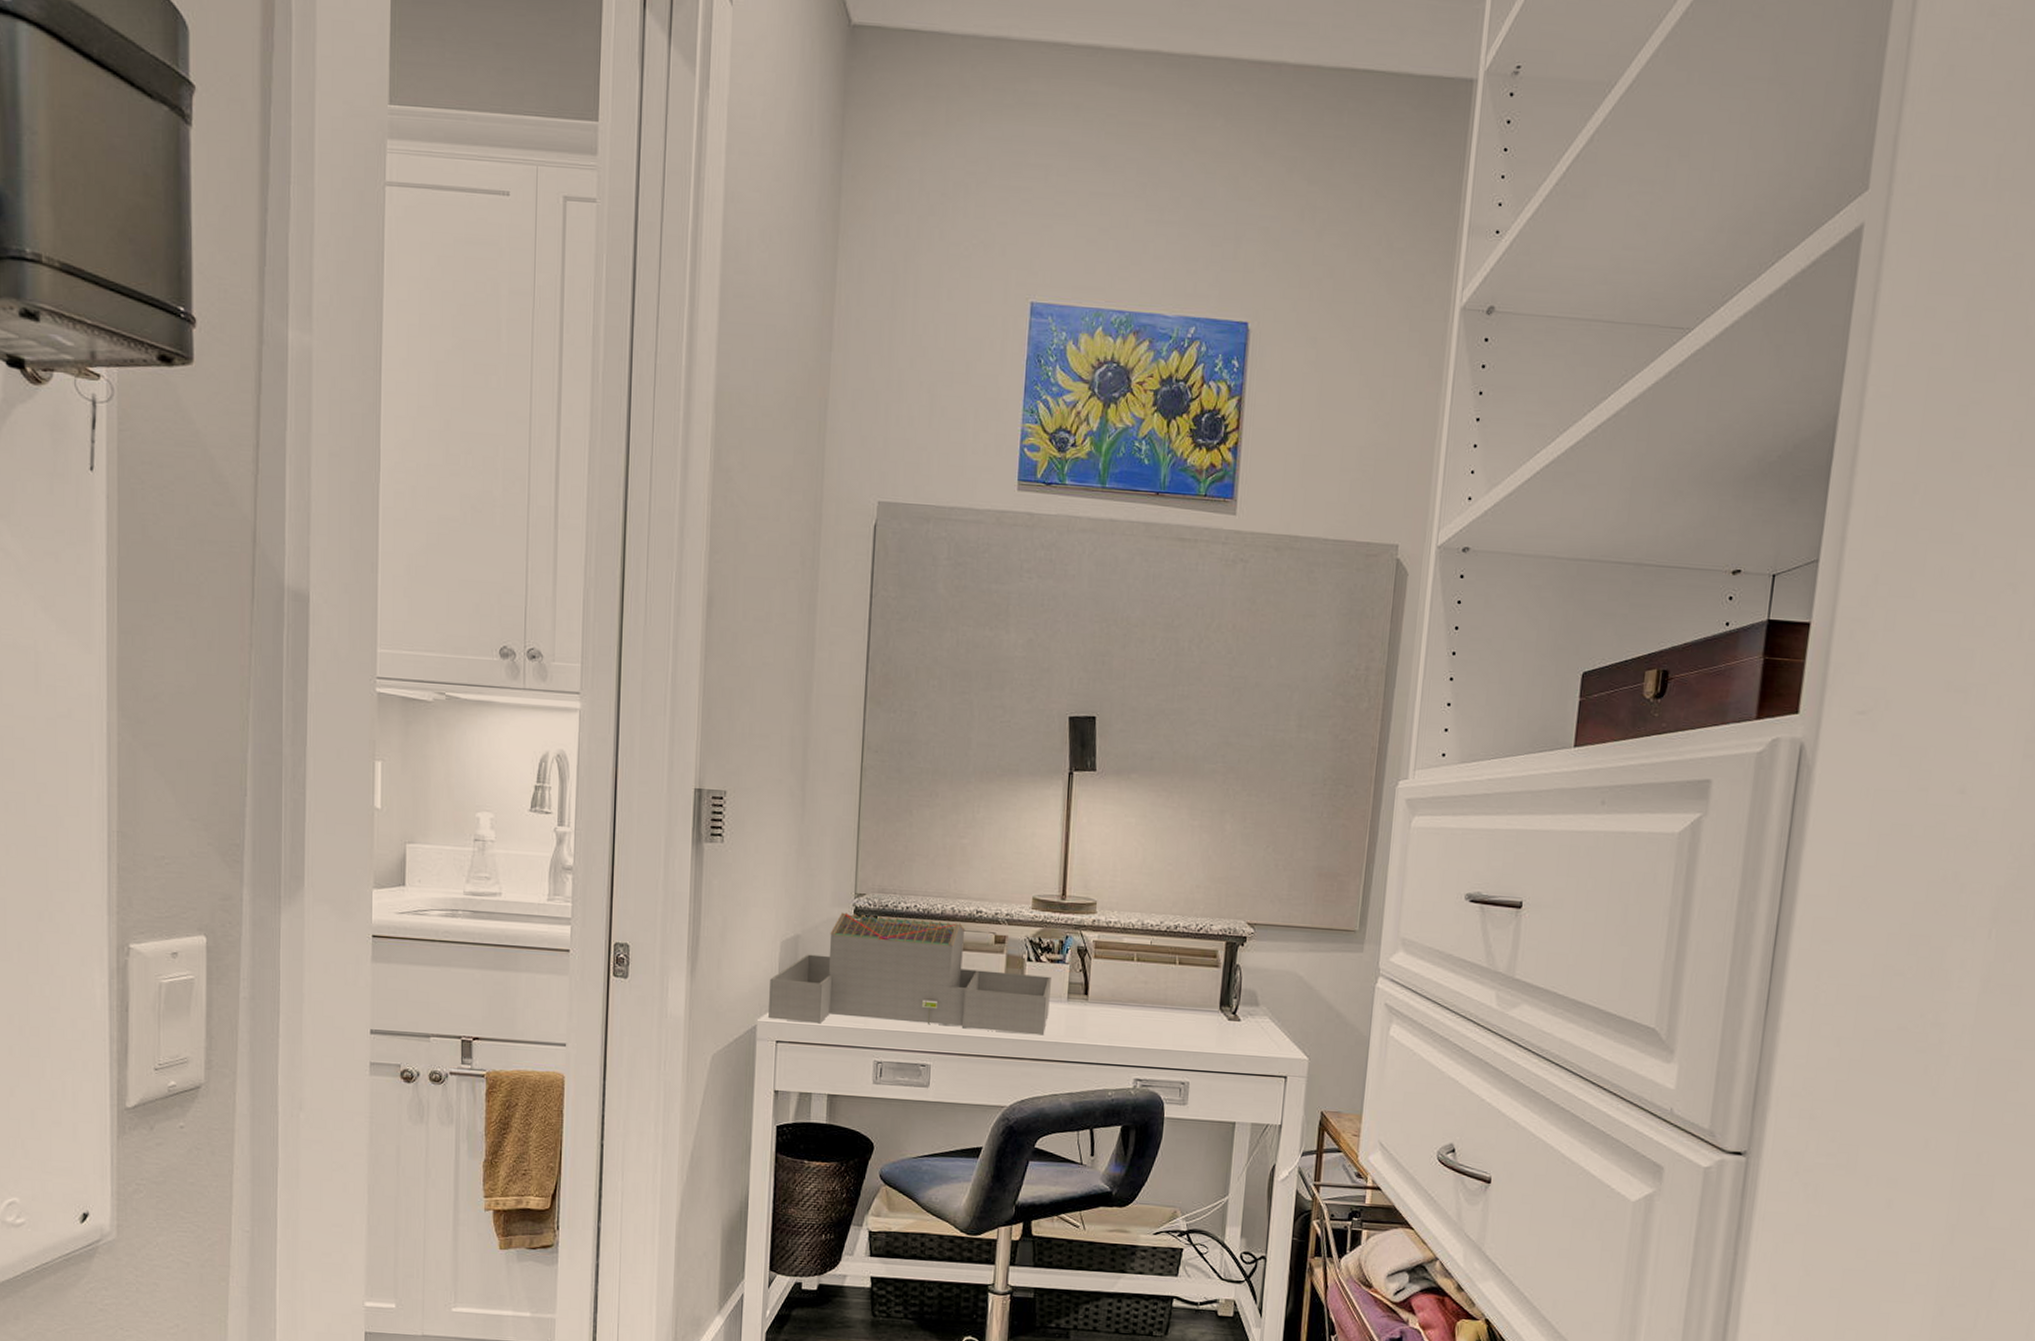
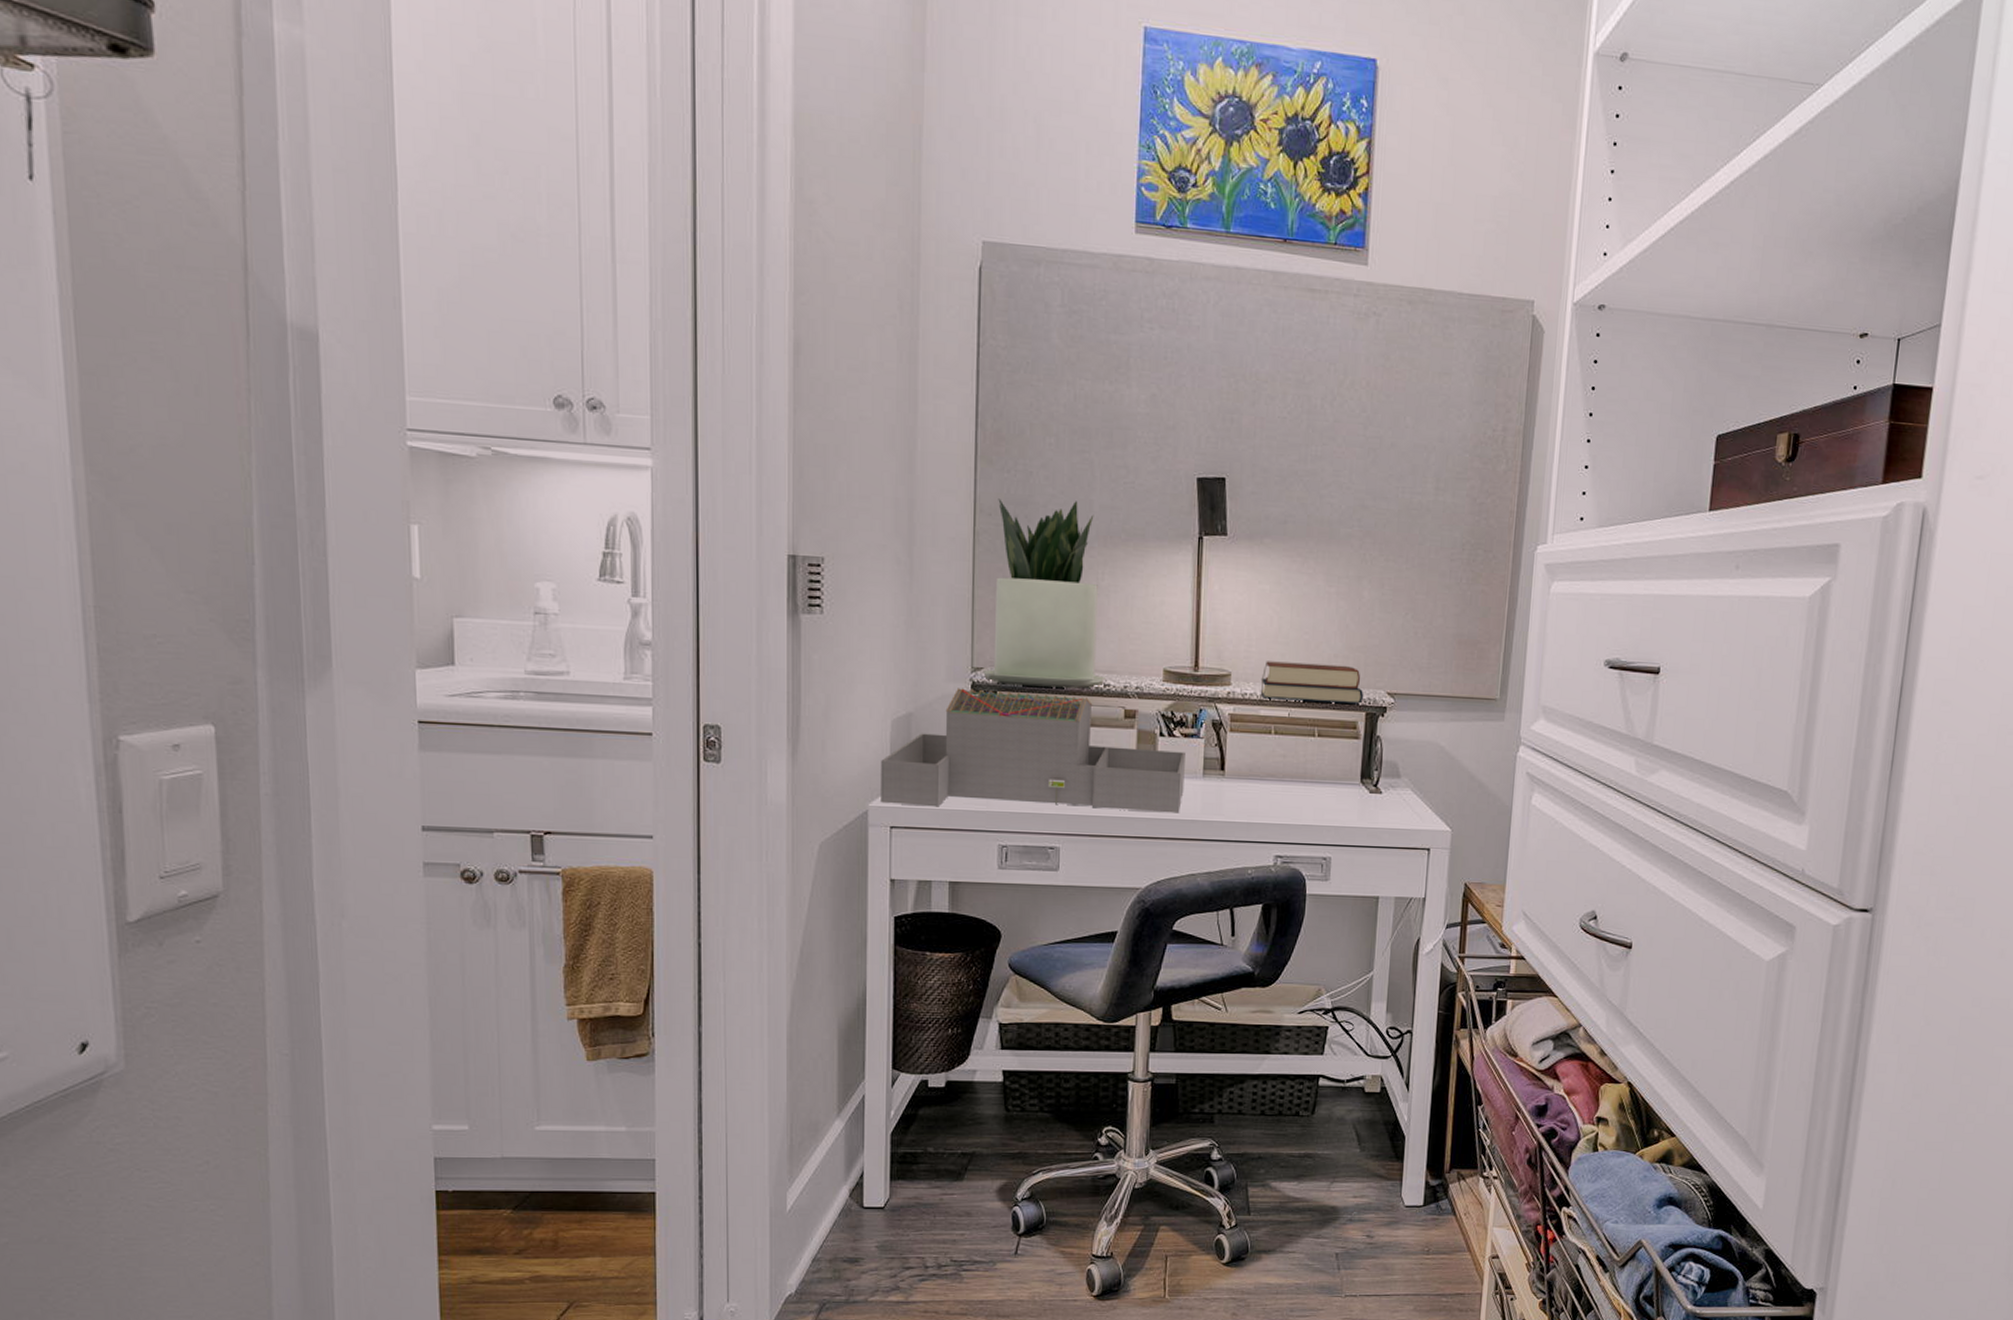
planter: none [864,737,979,915] -> present [981,498,1107,689]
books: none [1124,890,1225,933] -> present [1260,661,1364,704]

